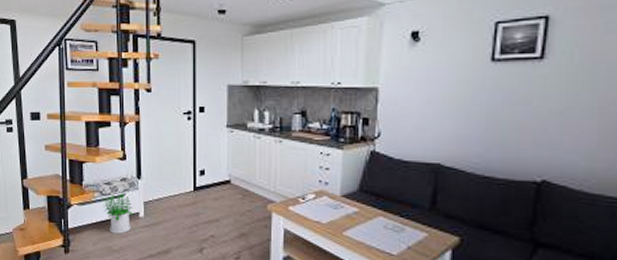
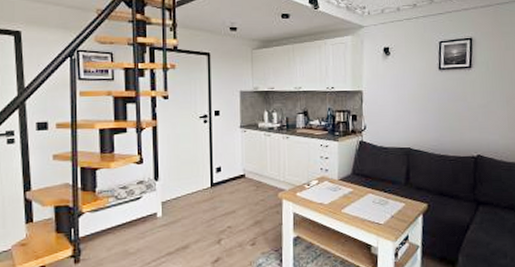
potted plant: present [103,193,133,234] -> none [118,196,151,237]

